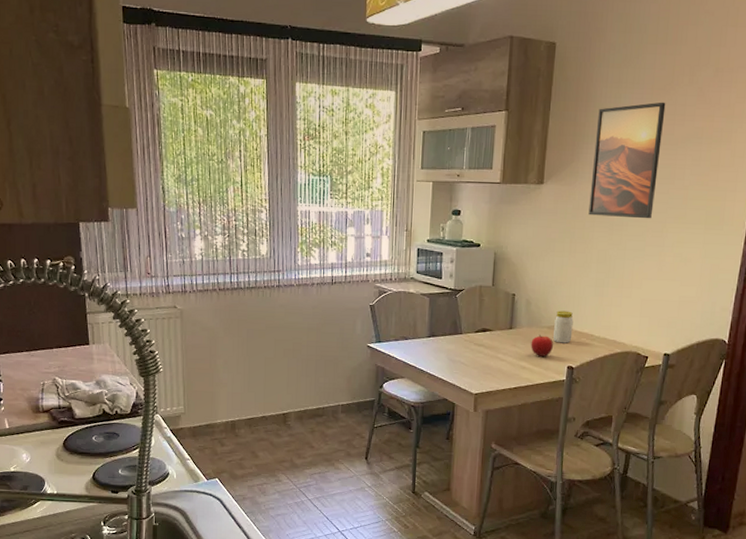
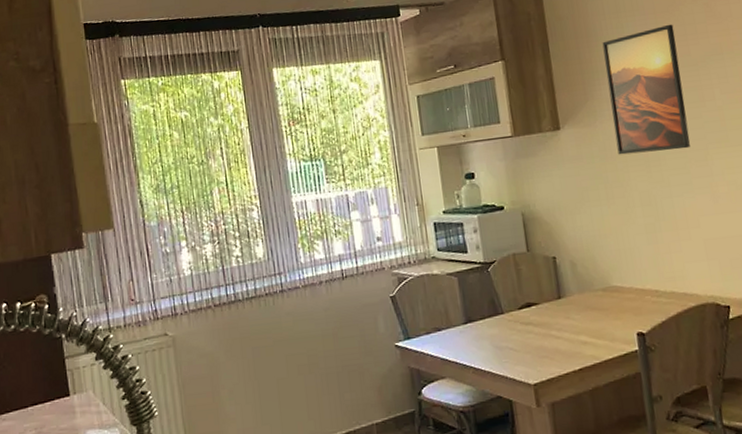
fruit: present [531,334,553,357] -> none [586,299,615,326]
jar: present [553,310,574,344] -> none [608,266,634,307]

